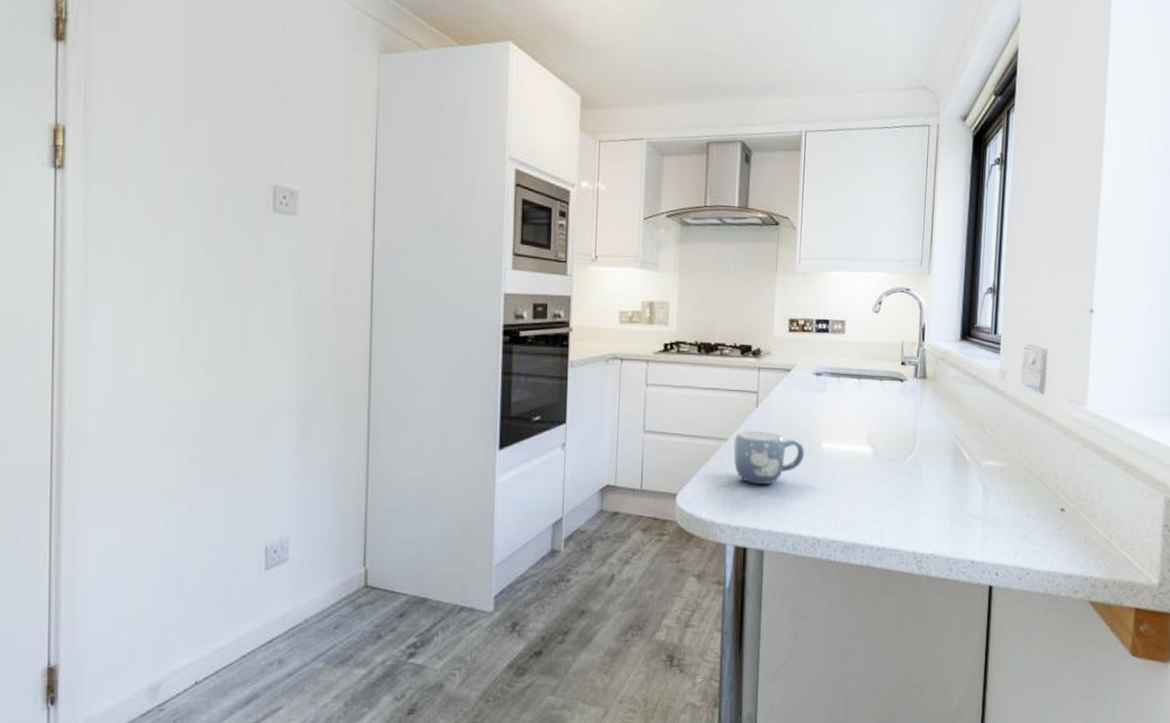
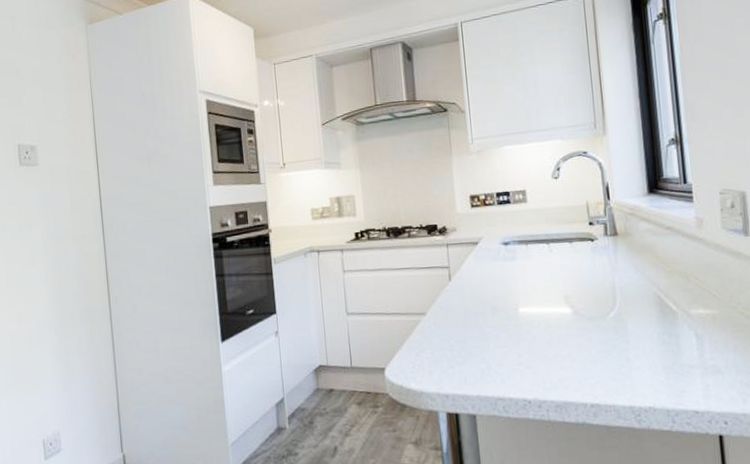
mug: present [733,430,805,484] -> none [432,303,504,353]

